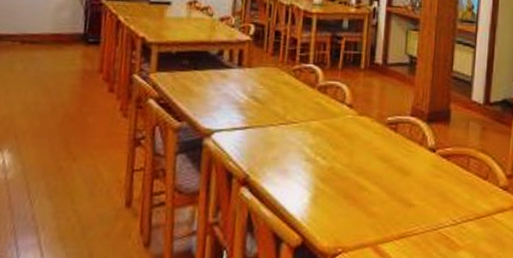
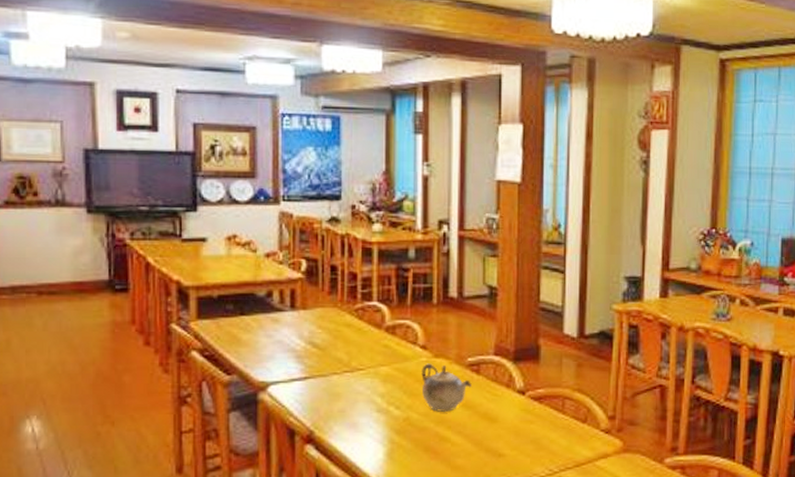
teapot: none [346,120,390,165] -> present [421,363,472,413]

